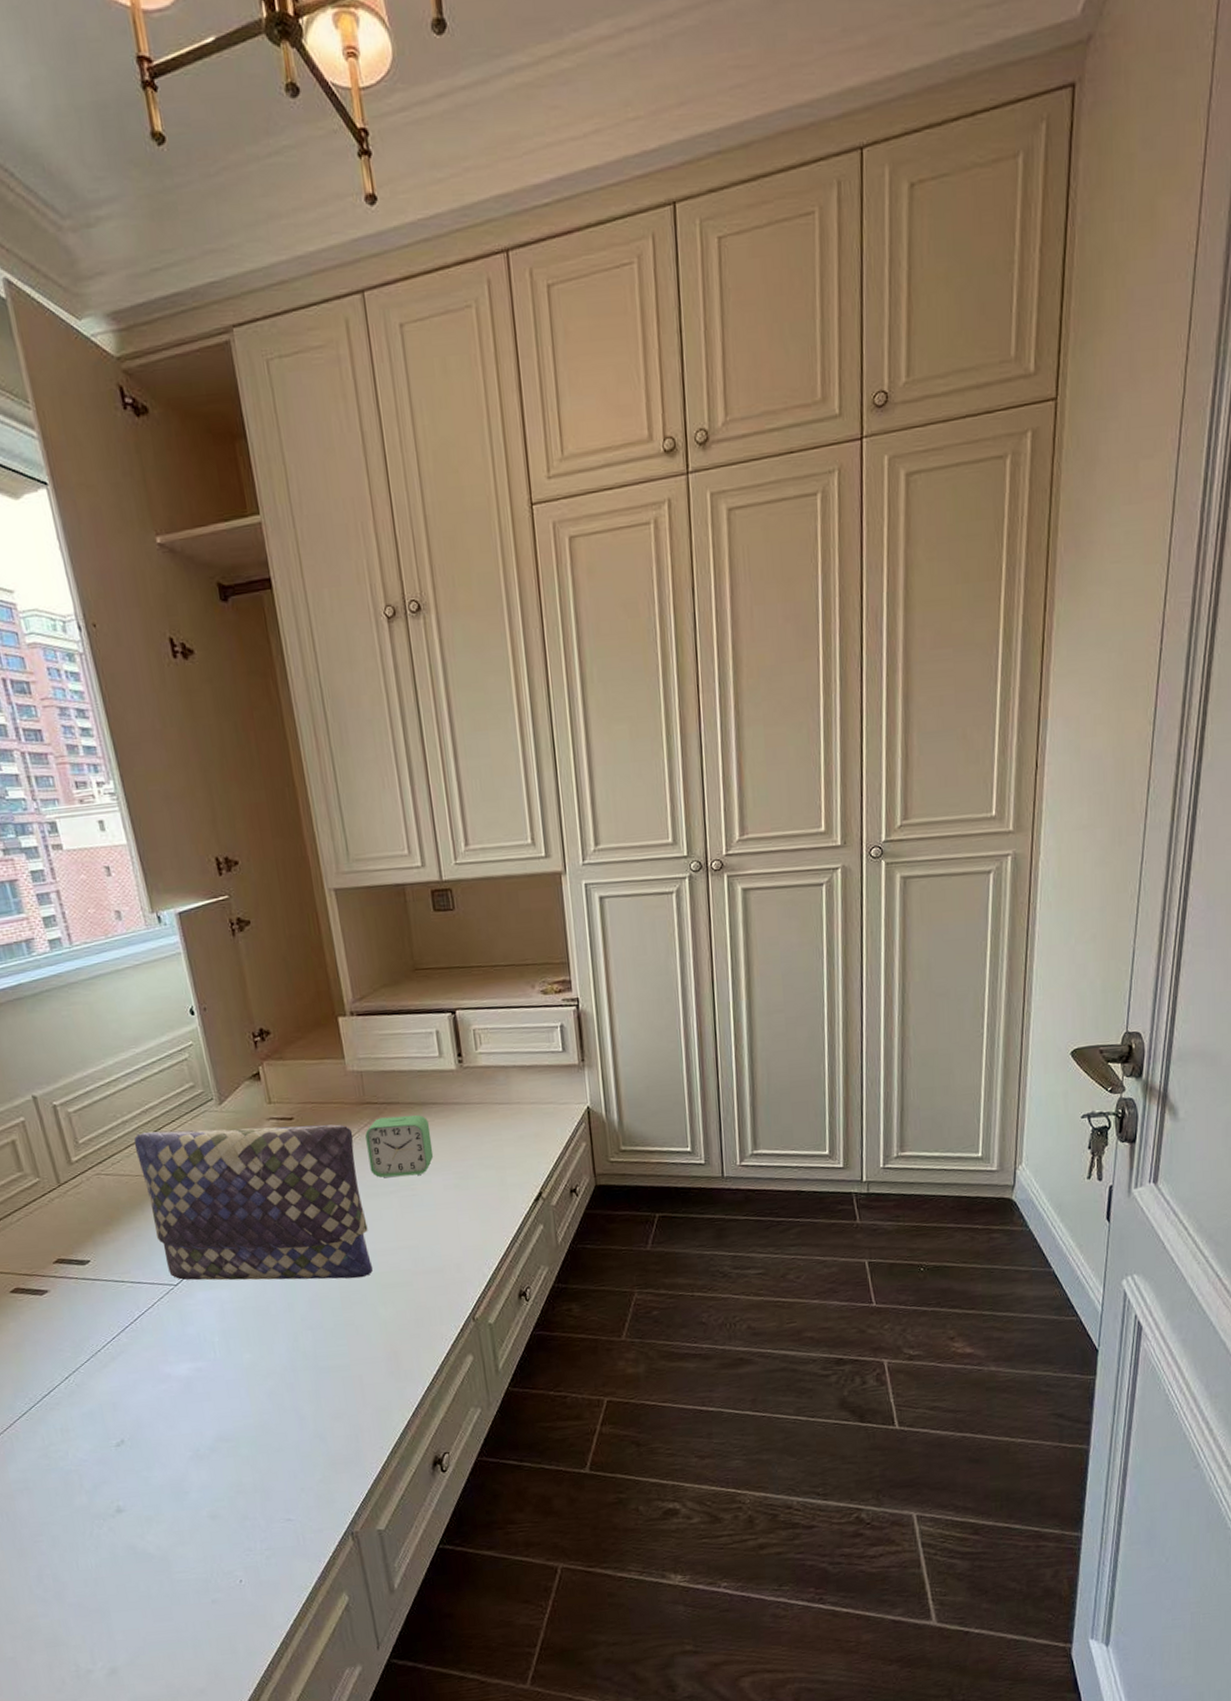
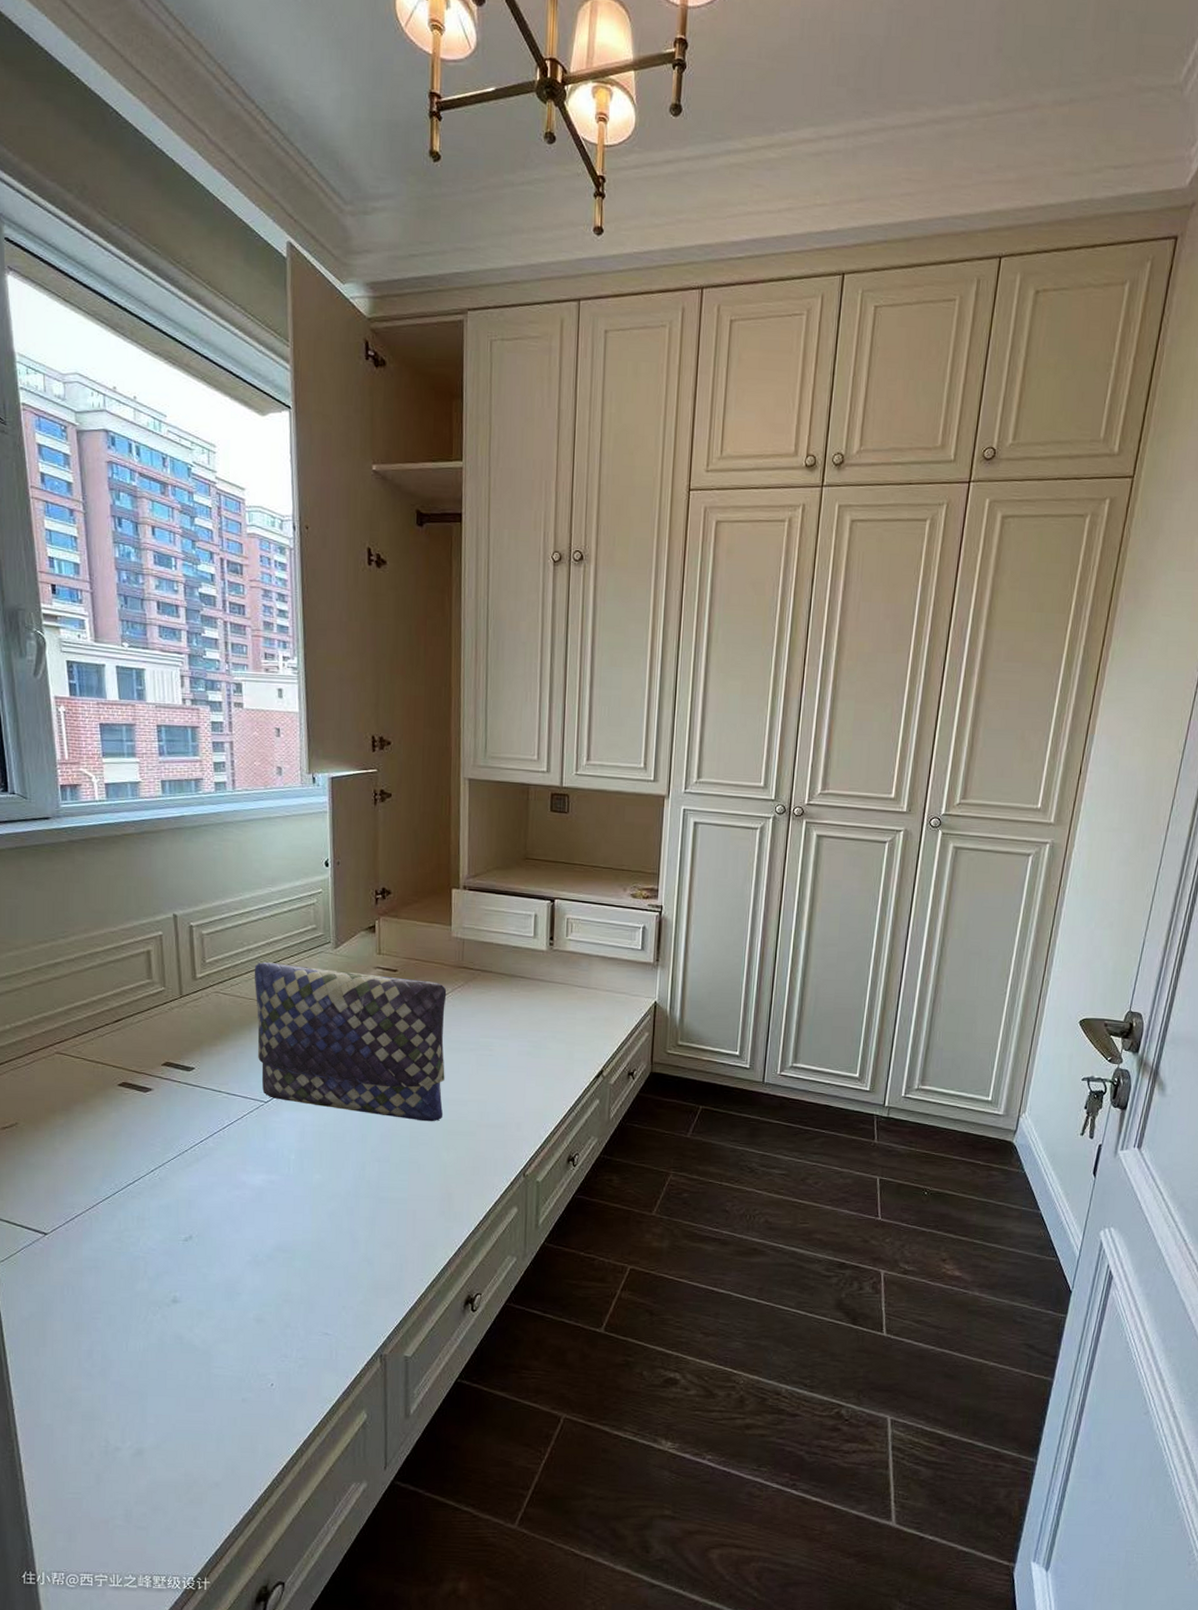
alarm clock: present [365,1115,434,1178] -> none [456,982,515,1038]

